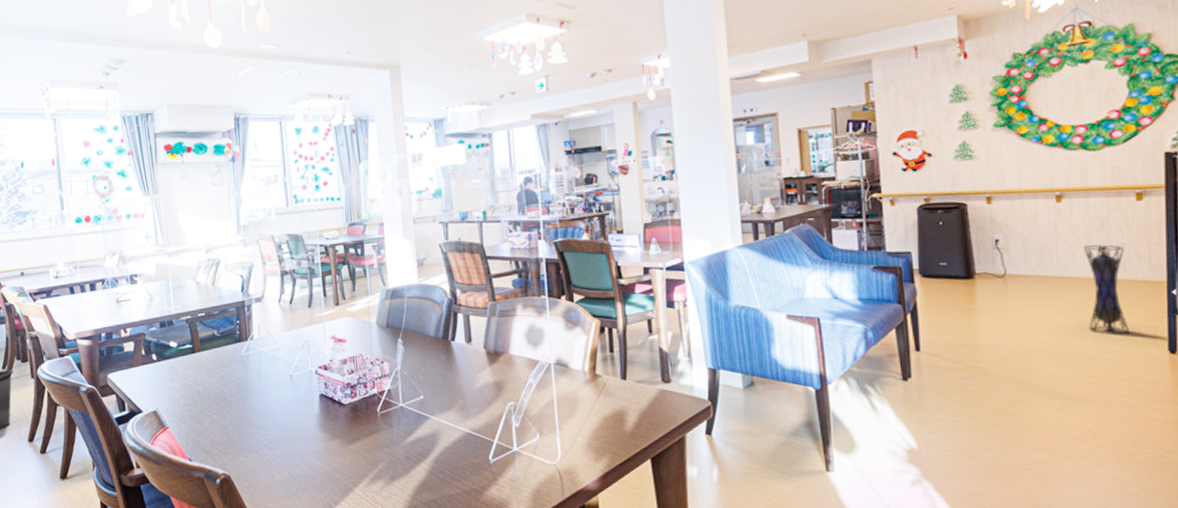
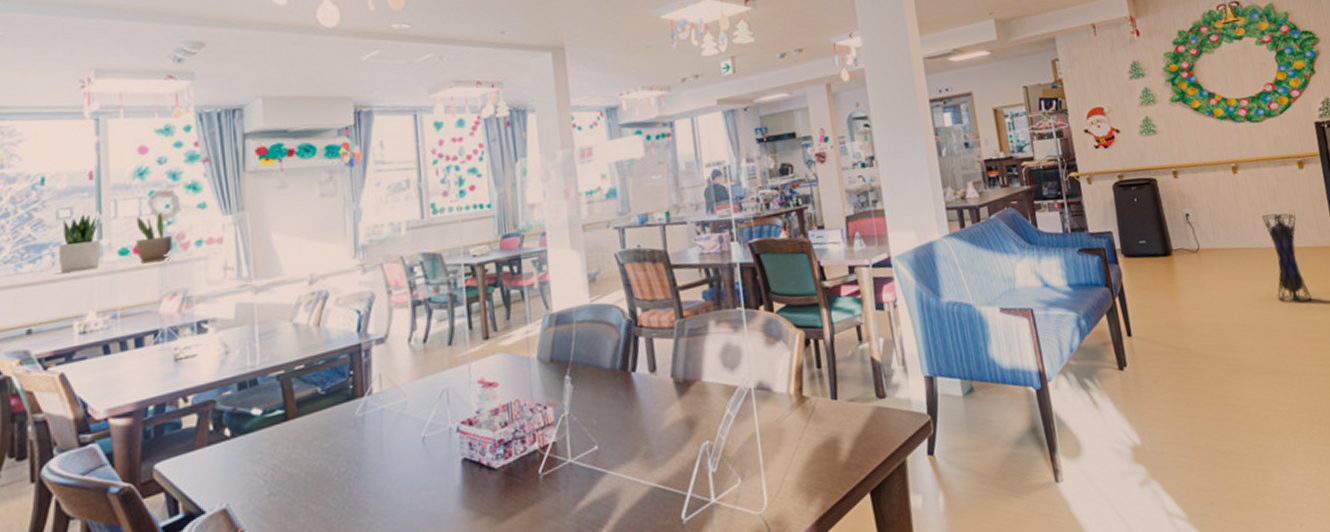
planter: none [36,191,64,234] -> present [59,214,100,274]
potted plant: none [85,192,111,230] -> present [135,212,173,264]

